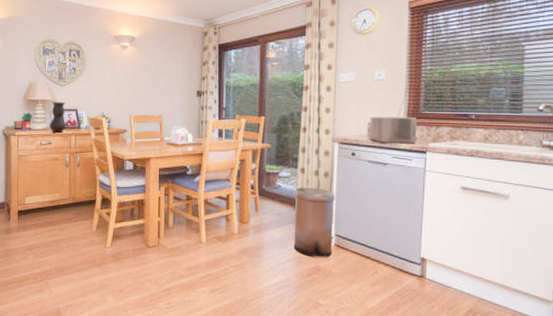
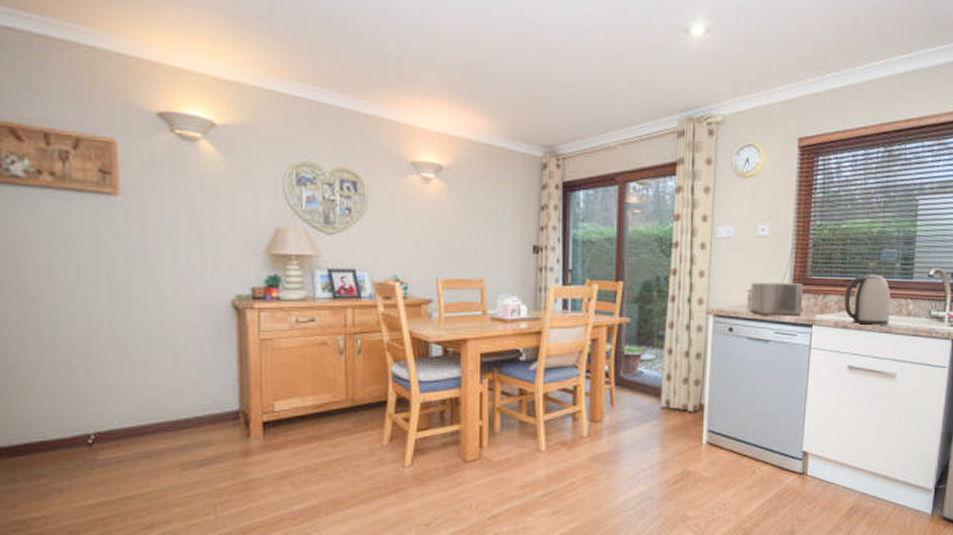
vase: present [49,101,66,134] -> none [310,257,338,306]
pedal bin: present [293,187,335,259] -> none [657,372,708,461]
kettle: none [455,109,501,154] -> present [844,274,891,326]

